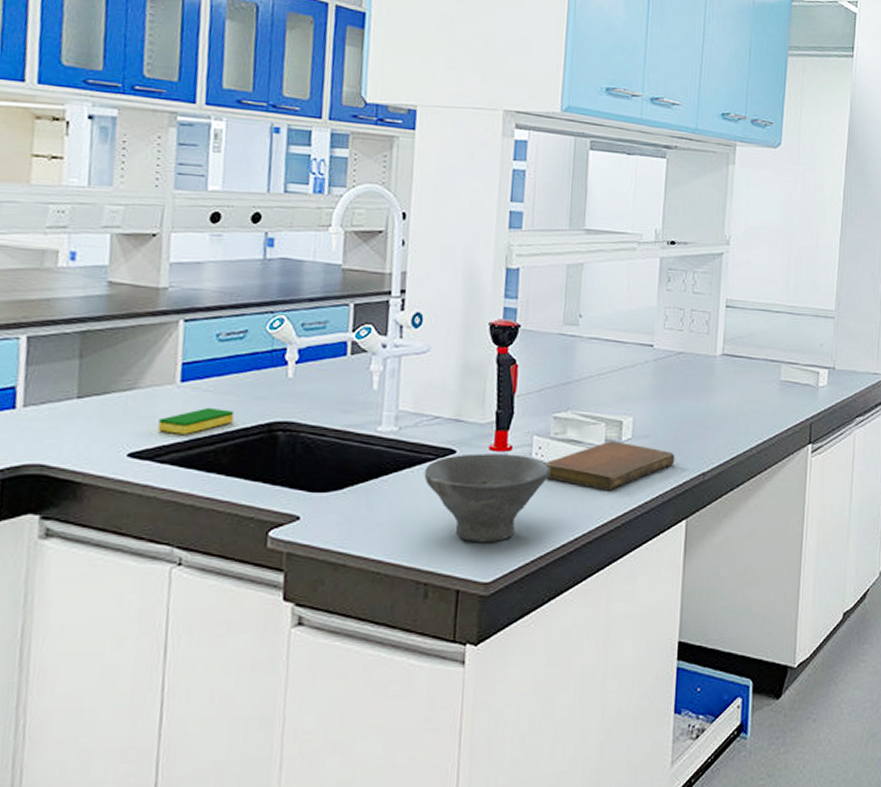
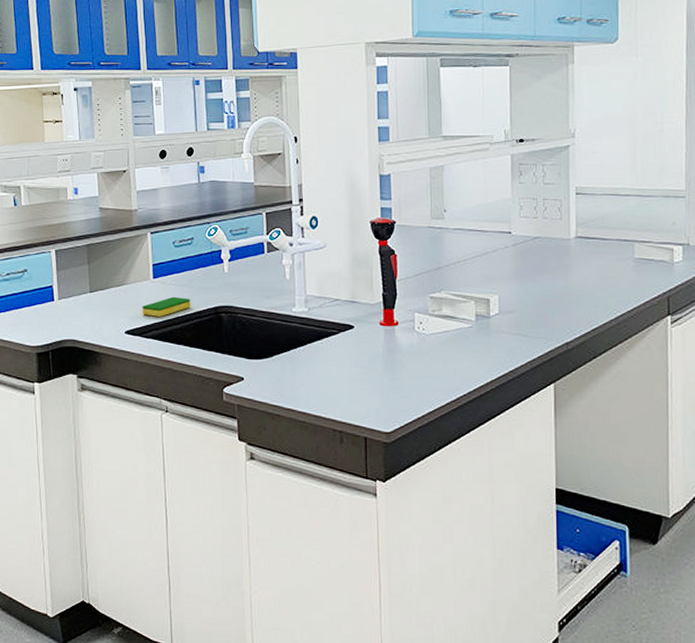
bowl: present [424,453,551,543] -> none [331,328,432,400]
notebook: present [546,441,675,491] -> none [428,316,540,359]

